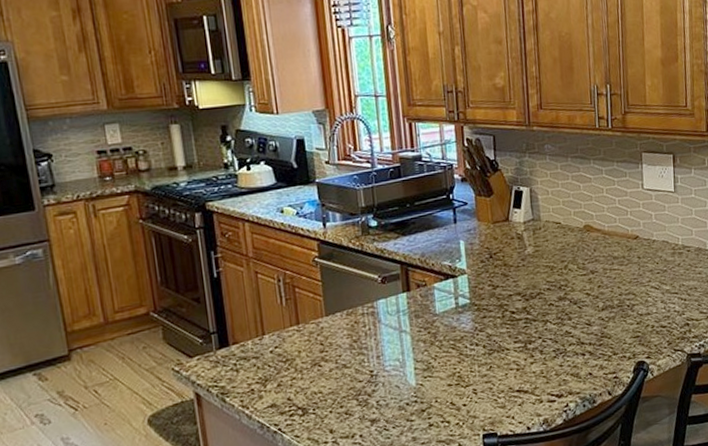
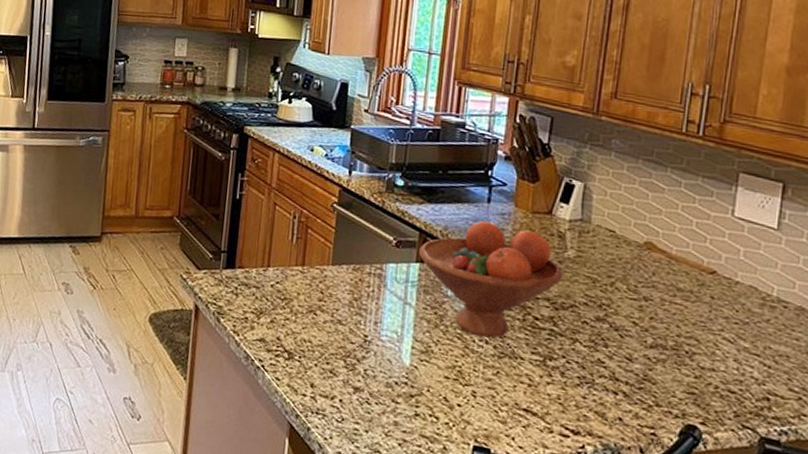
fruit bowl: none [402,239,528,342] -> present [418,220,564,338]

